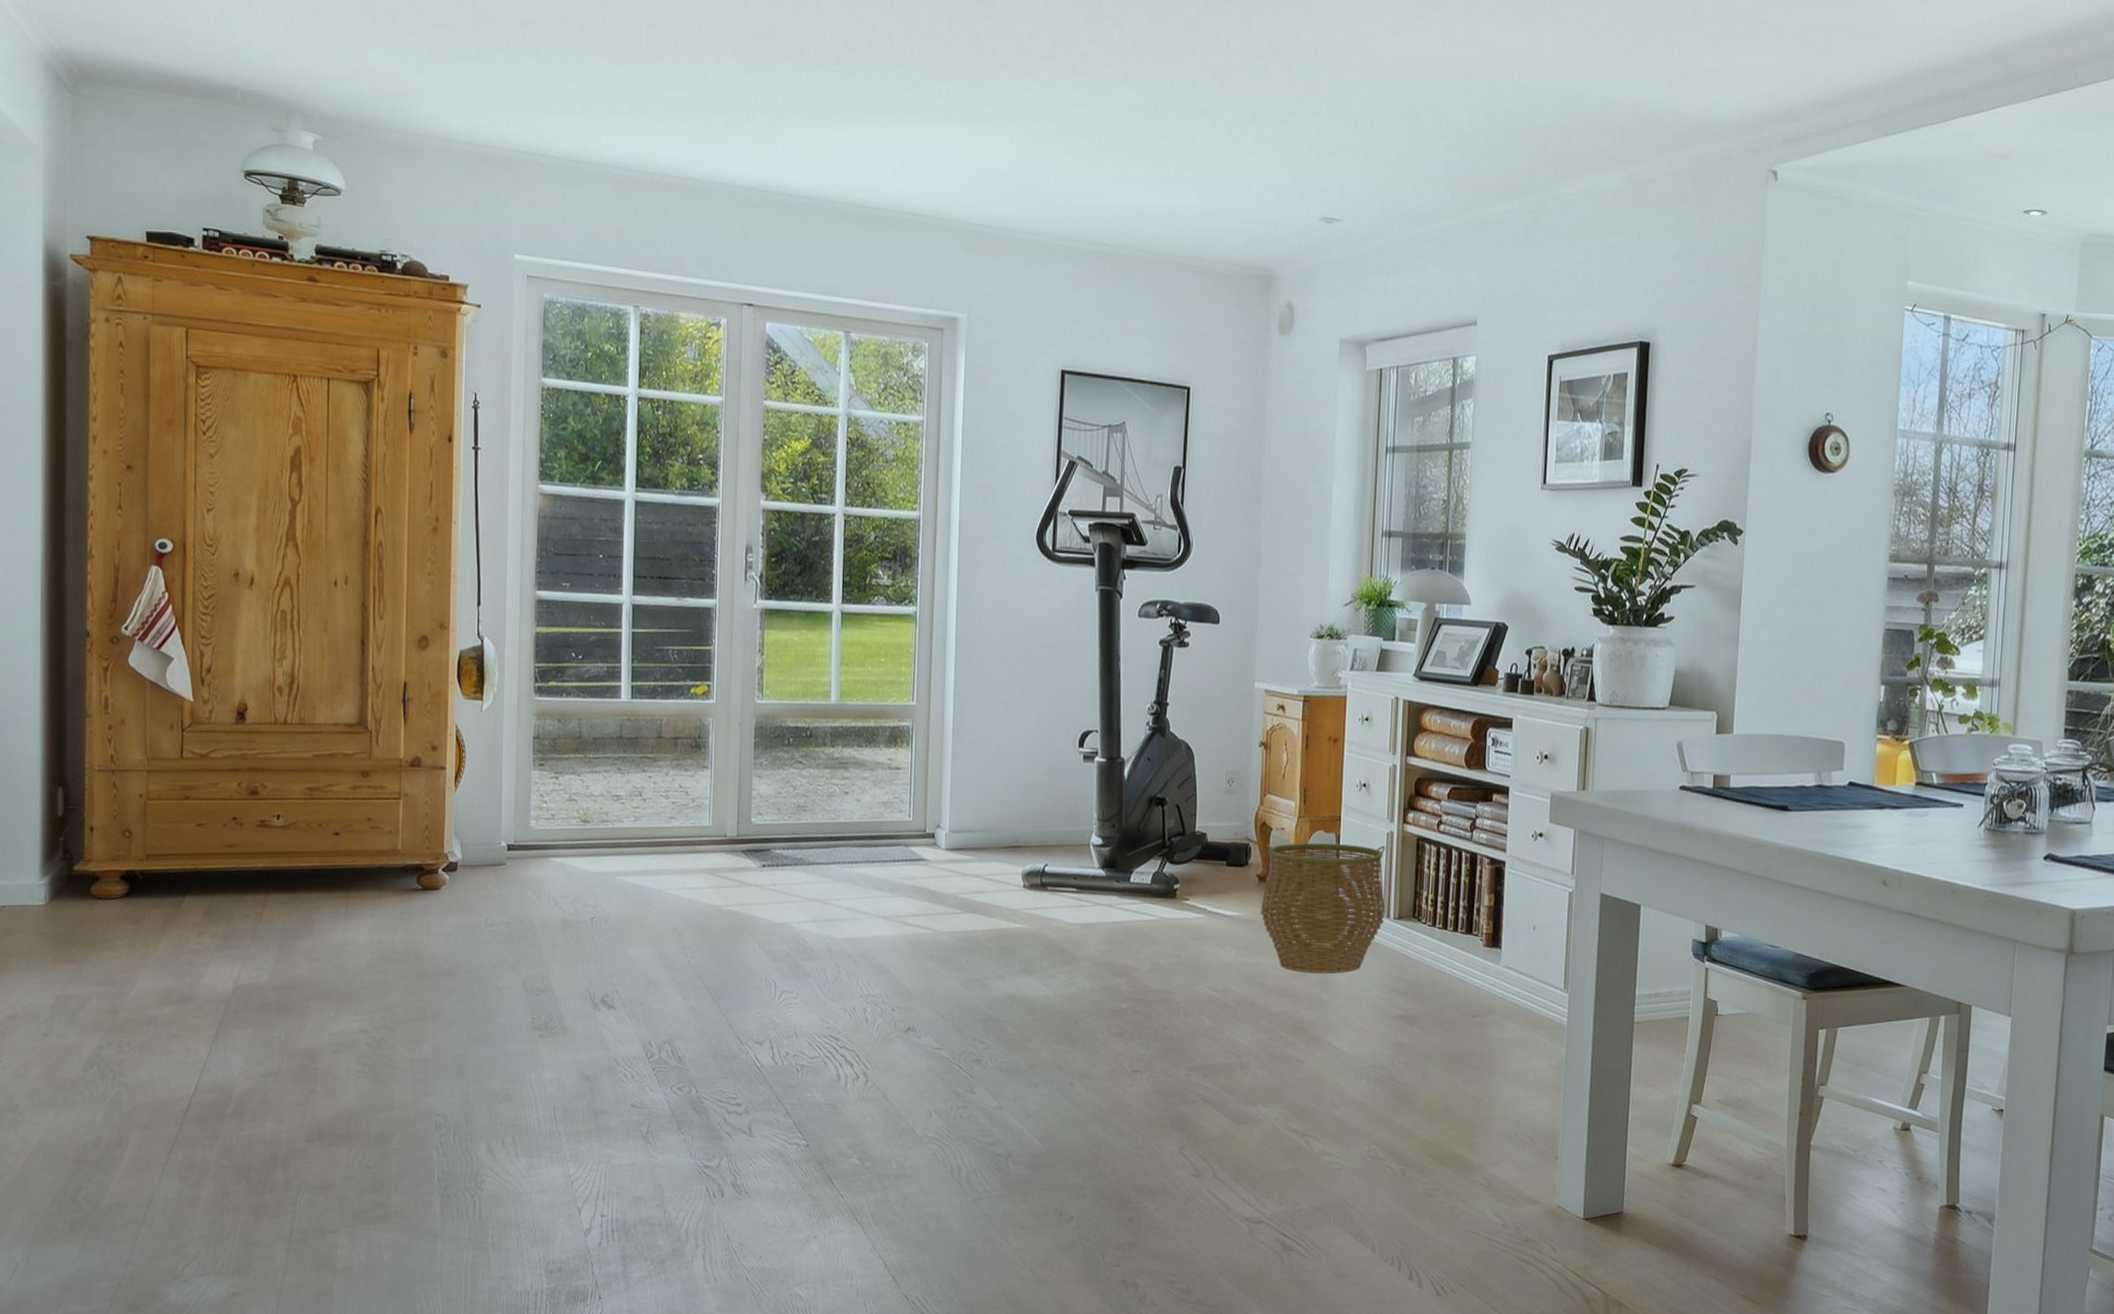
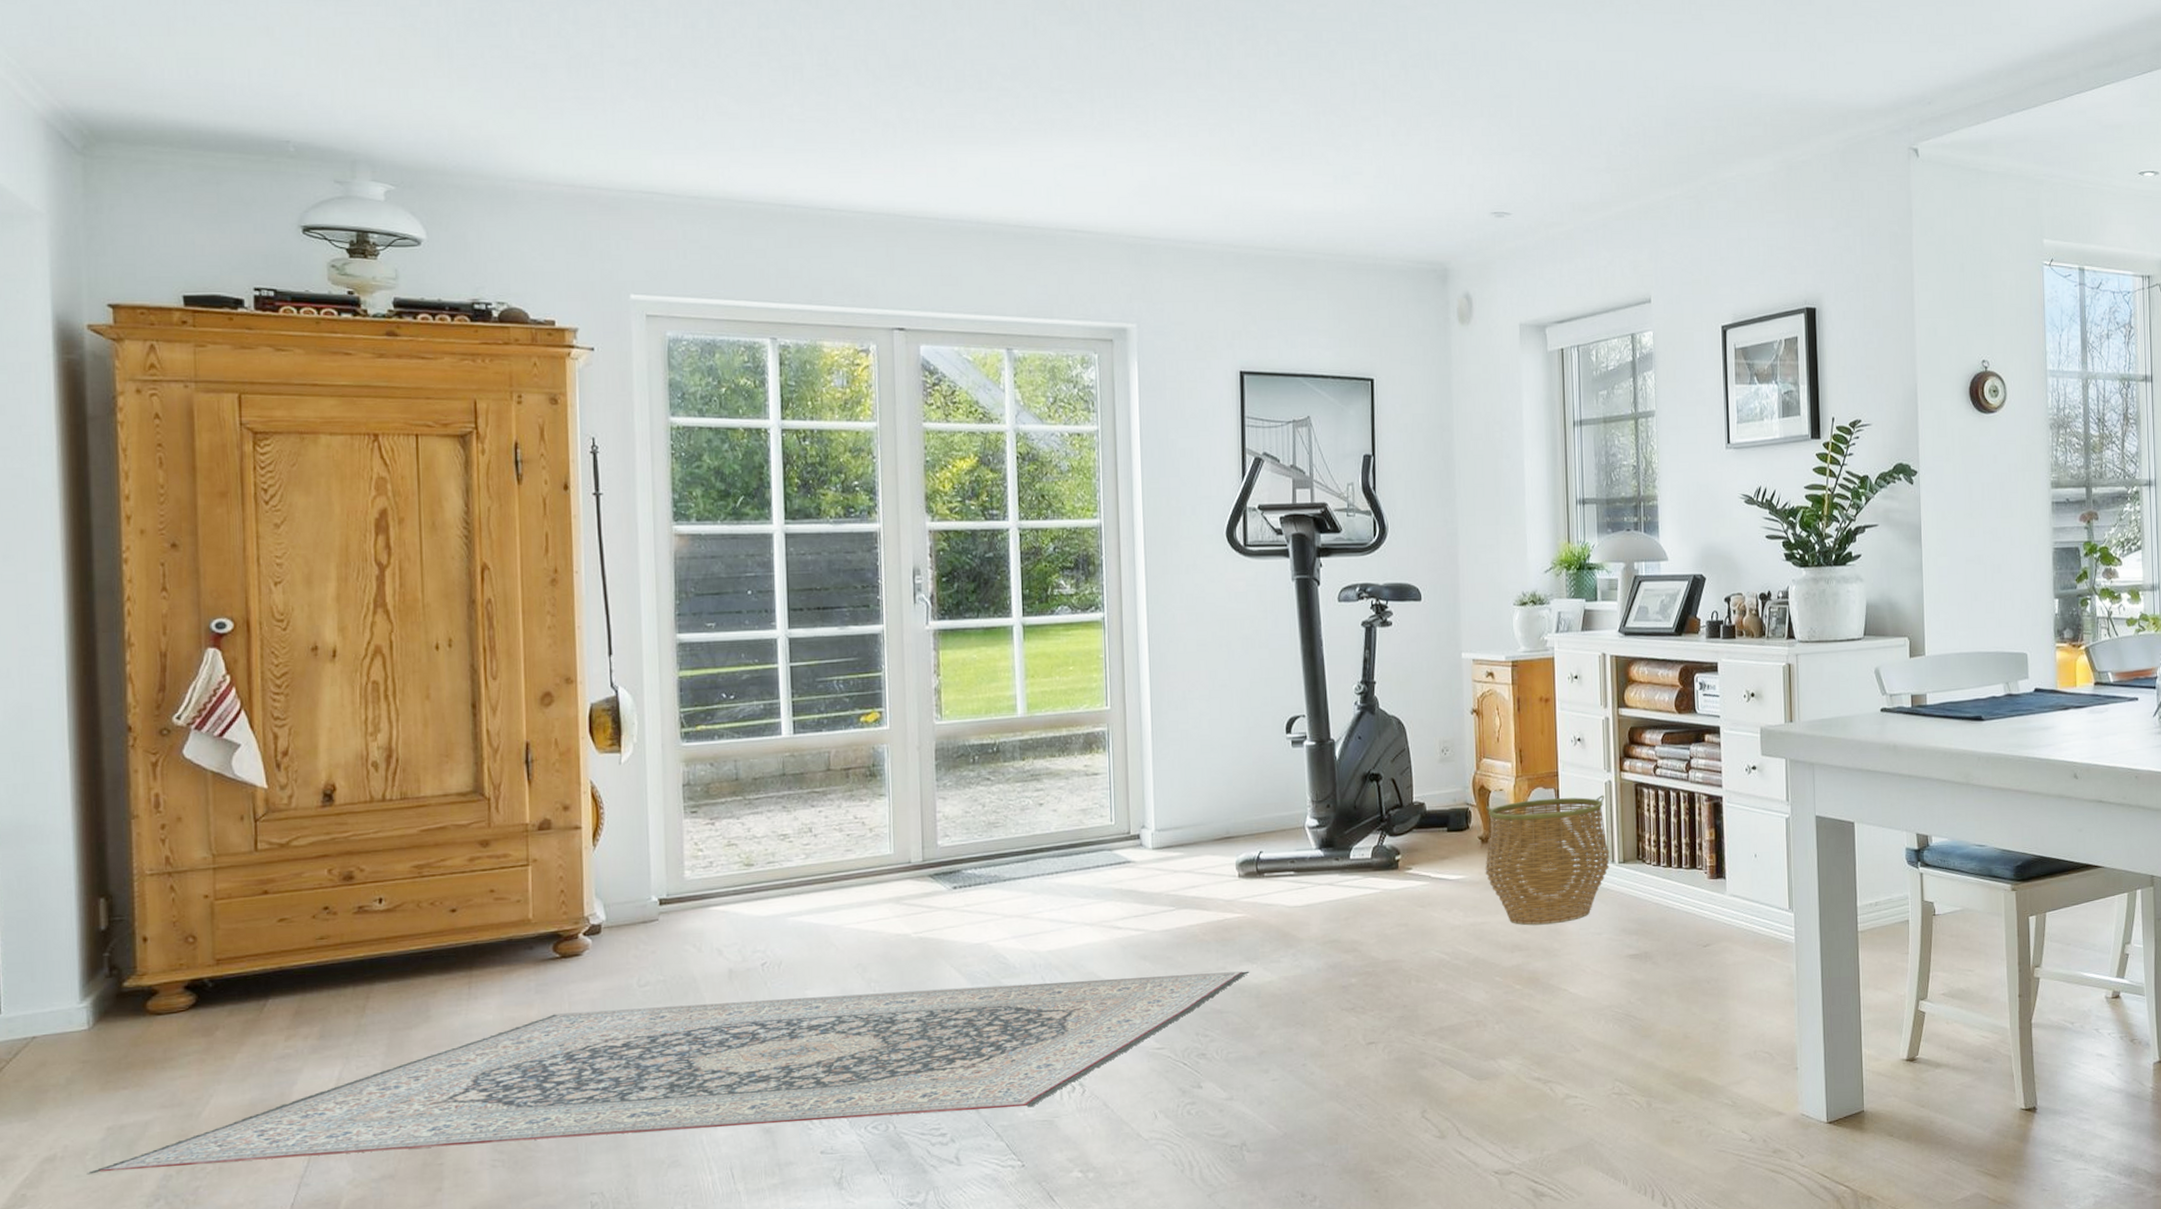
area rug: none [39,942,1027,1090] -> present [87,971,1250,1175]

